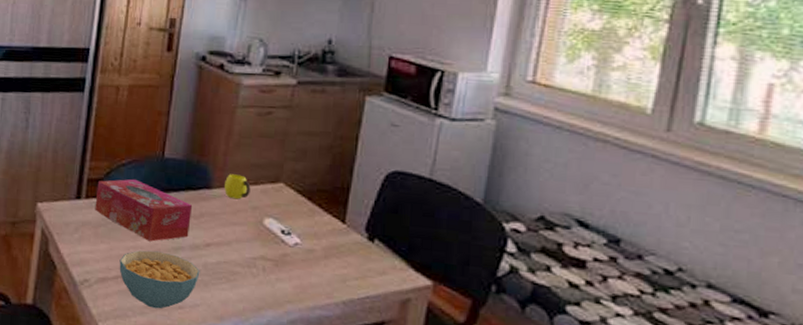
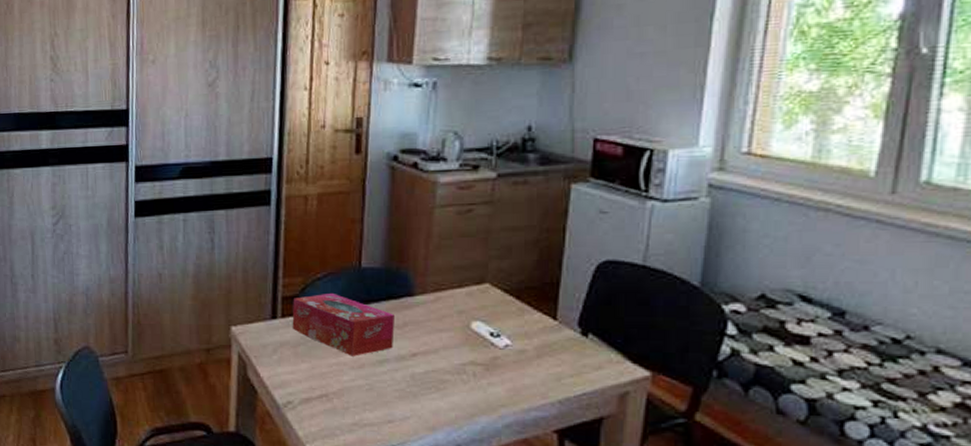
cereal bowl: present [119,250,200,309] -> none [323,366,408,425]
cup: present [224,174,251,200] -> none [427,278,455,305]

